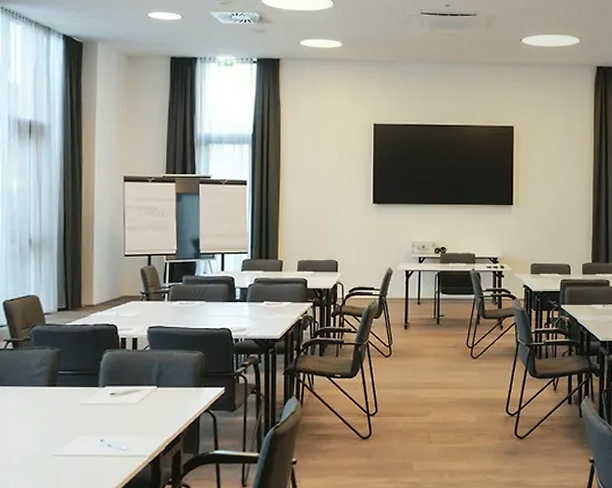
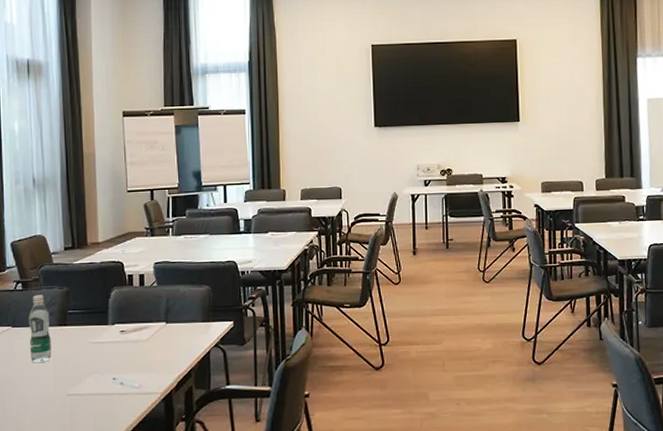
bottle: none [17,355,40,423] -> present [28,295,51,363]

